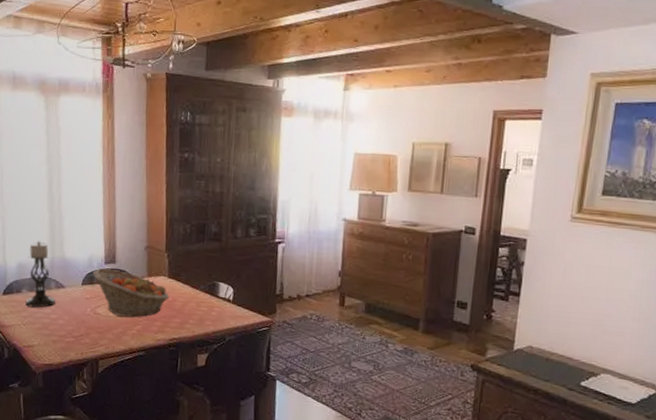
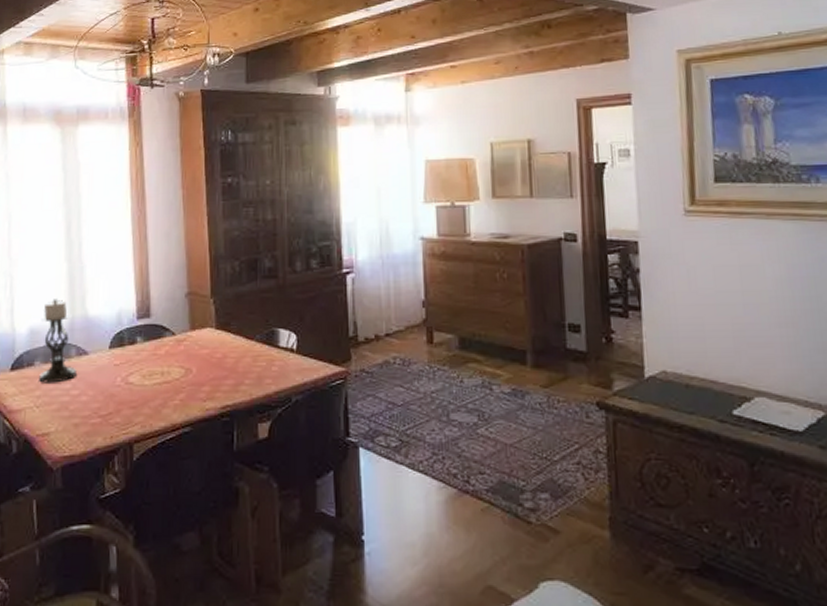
fruit basket: present [92,268,170,318] -> none [122,324,219,384]

